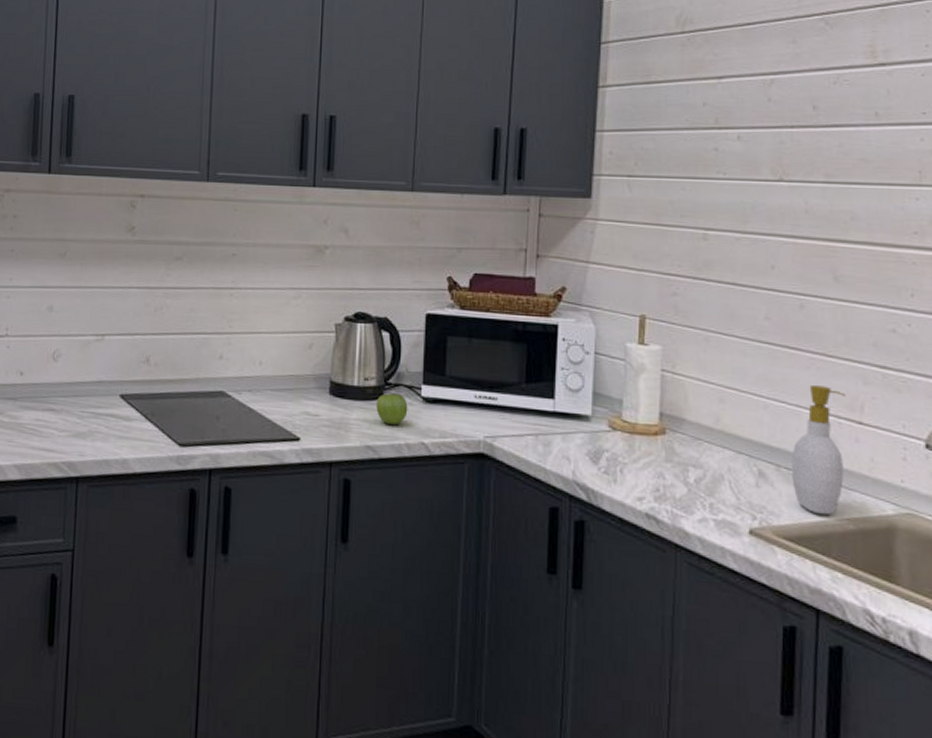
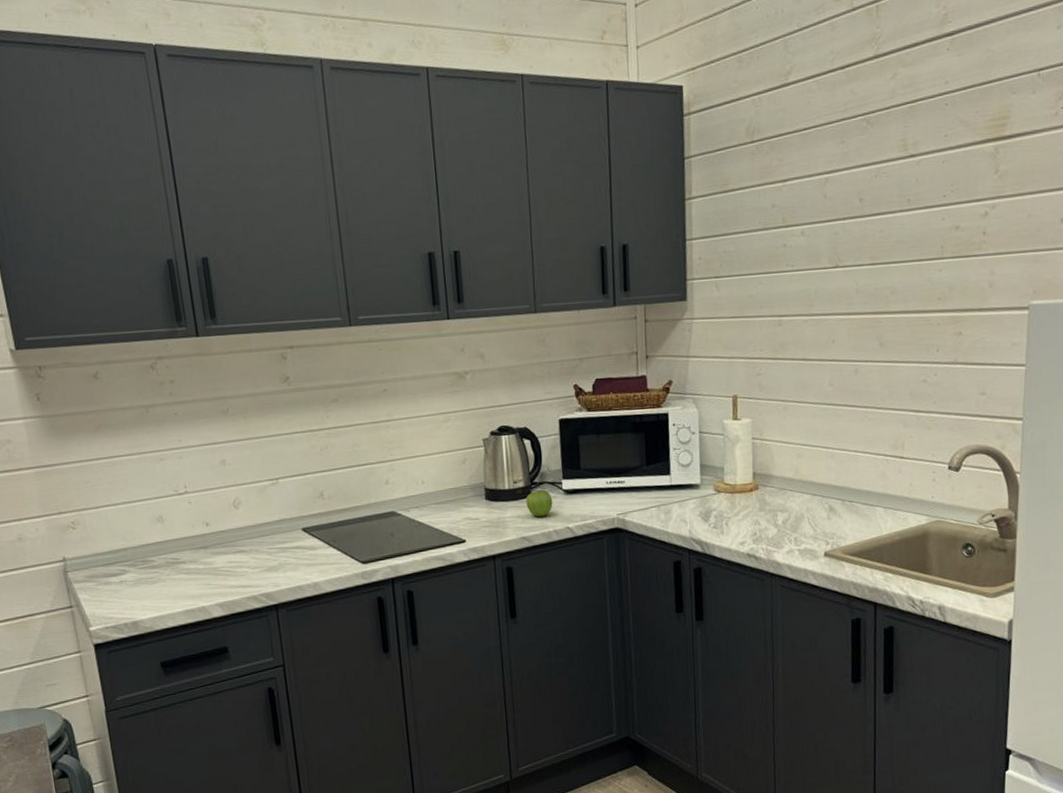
soap bottle: present [791,385,846,515] -> none [853,432,891,533]

